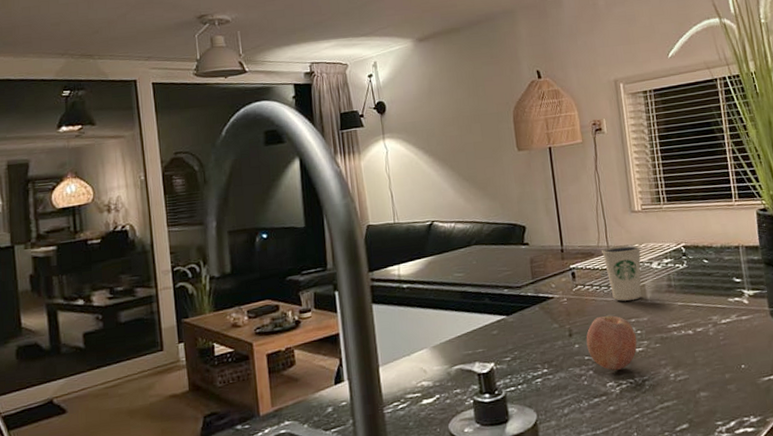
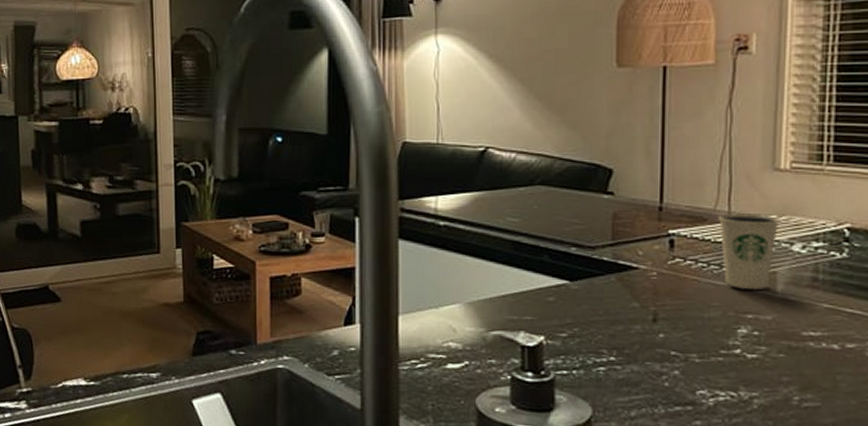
fruit: present [586,315,637,371] -> none [676,303,752,377]

